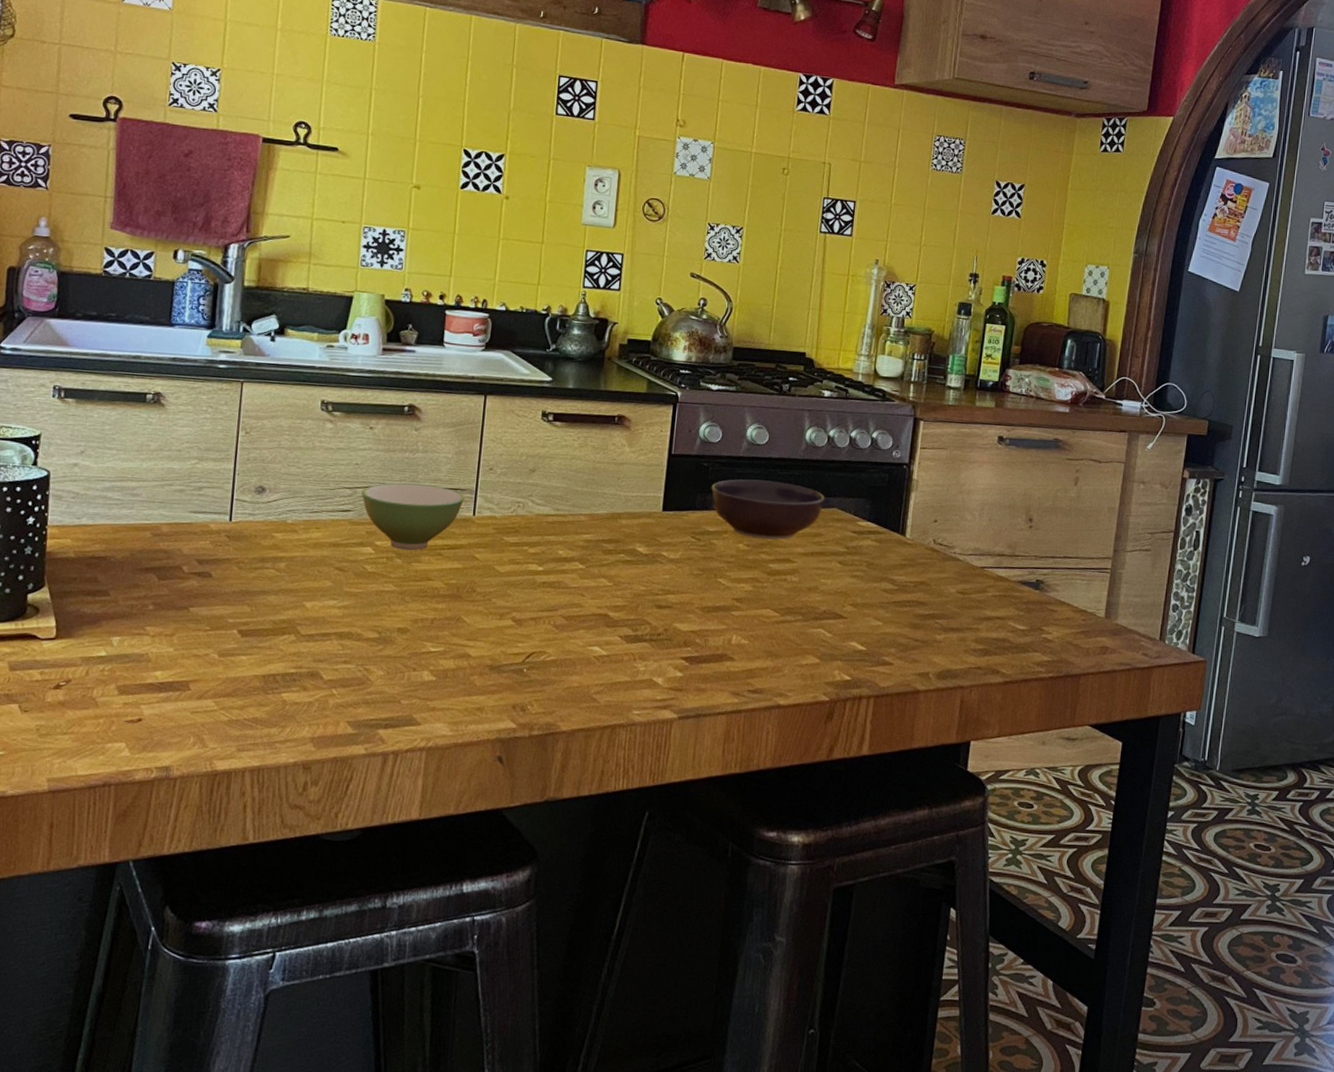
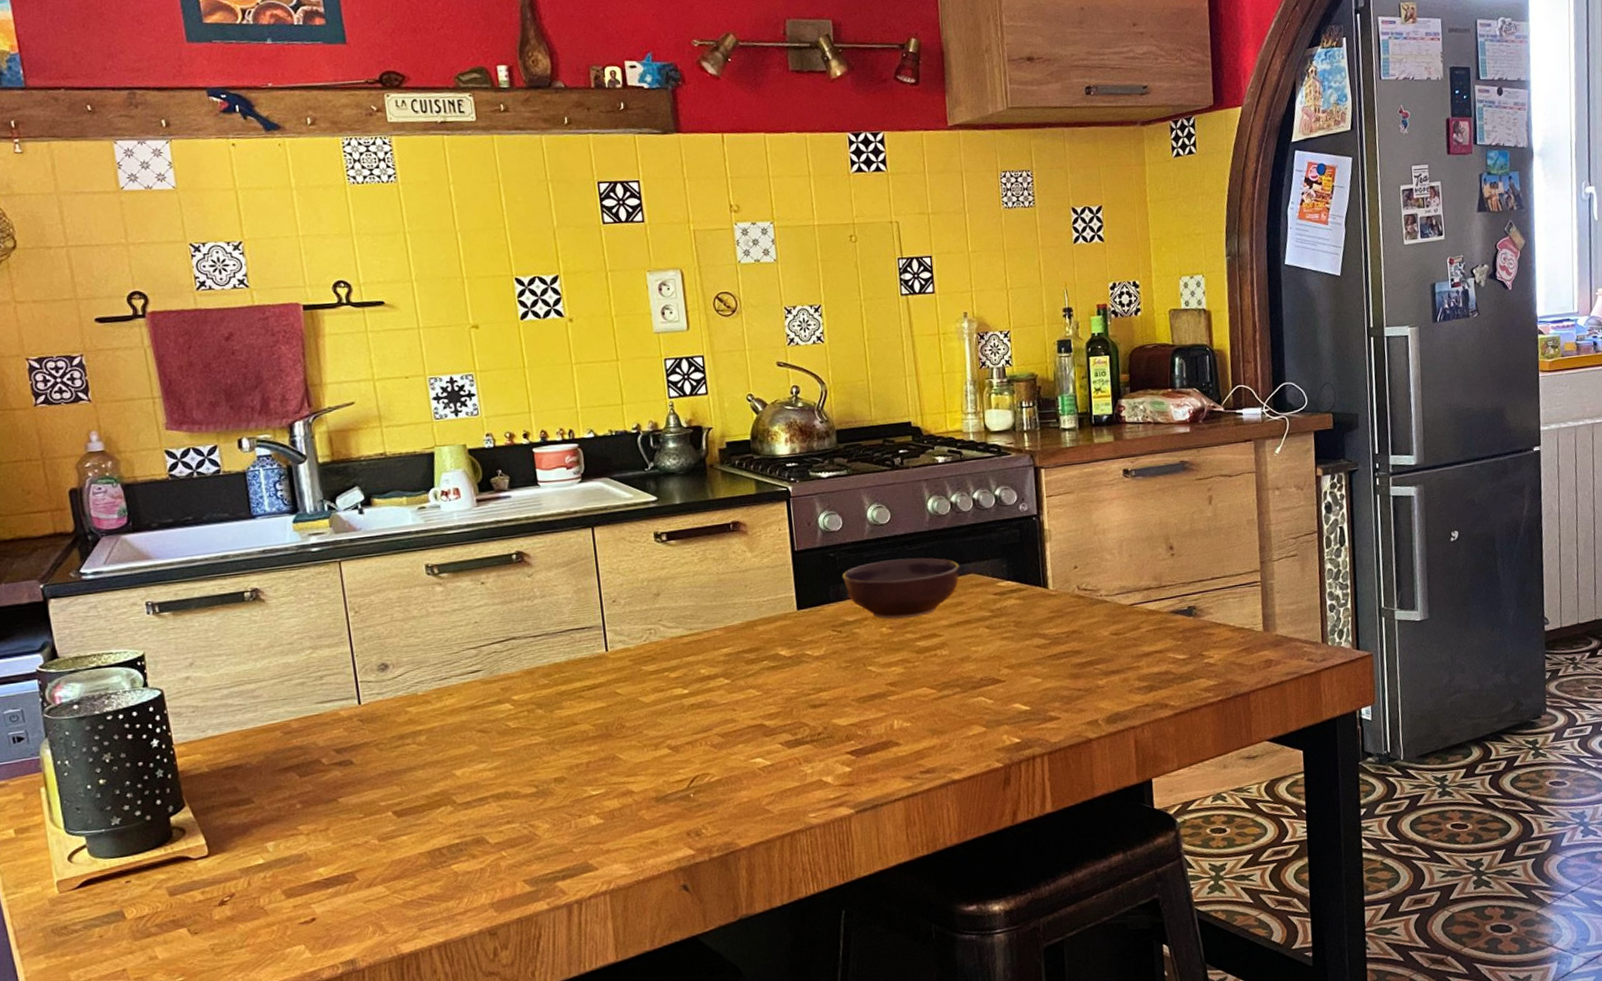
bowl: present [361,483,466,551] -> none [487,628,595,700]

